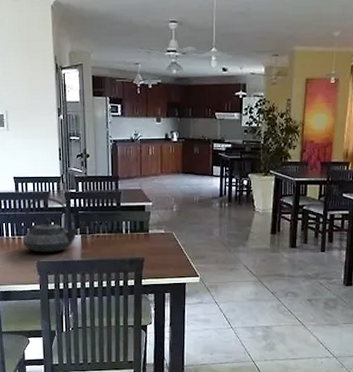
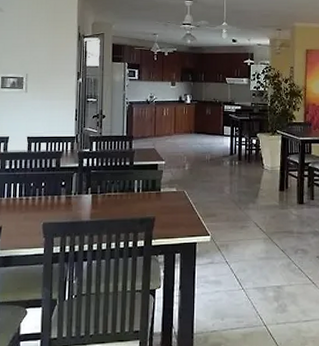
teapot: present [22,198,78,252] -> none [30,157,89,213]

